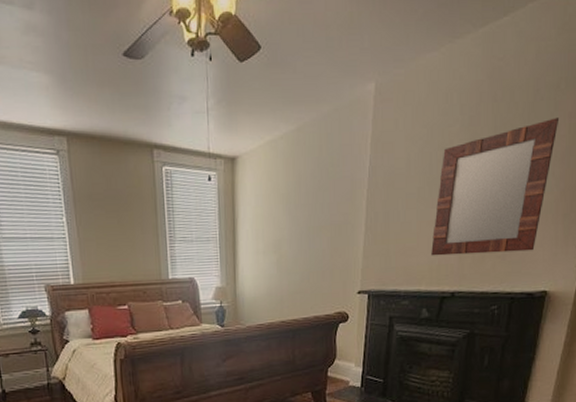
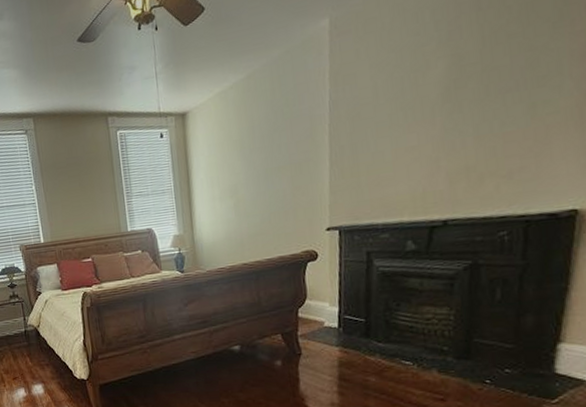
home mirror: present [431,117,560,256] -> none [412,12,573,184]

